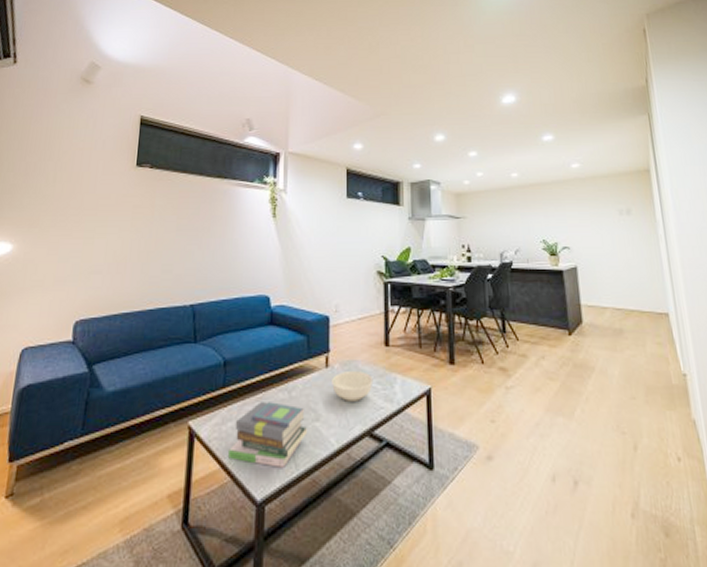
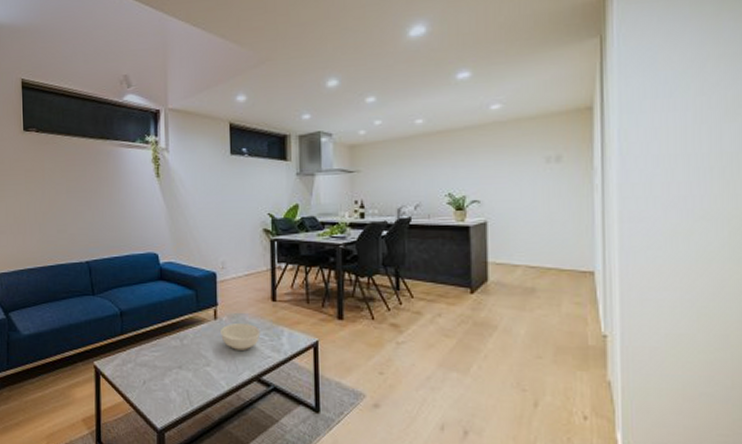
books: present [228,402,308,468] -> none [130,348,200,403]

